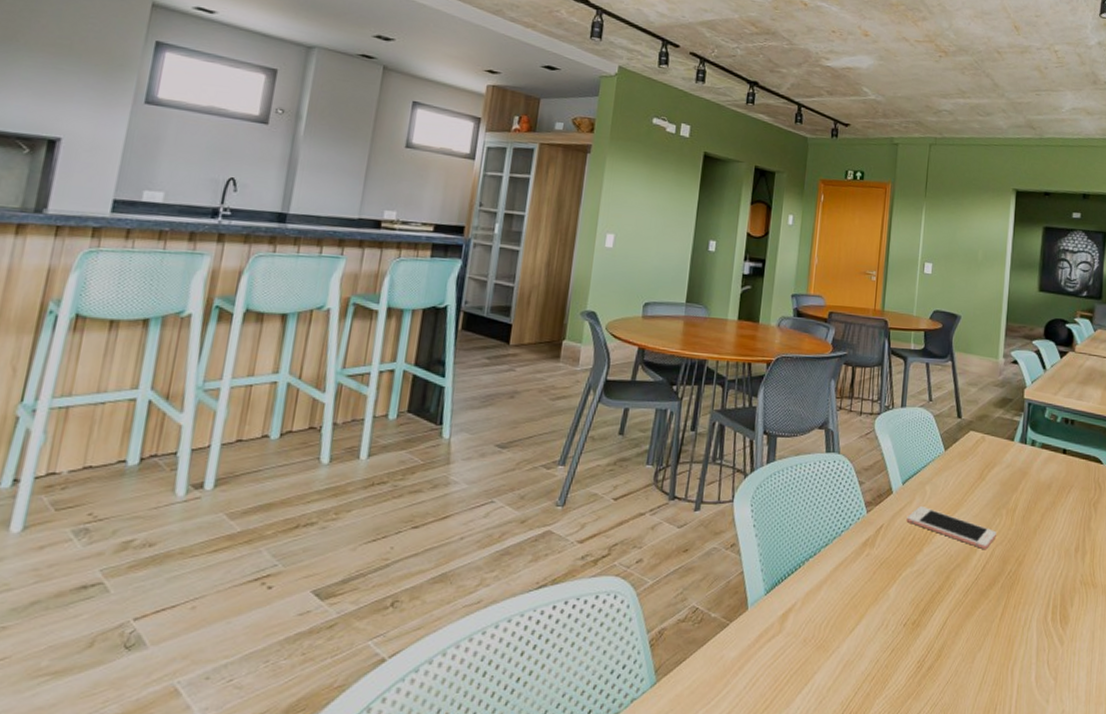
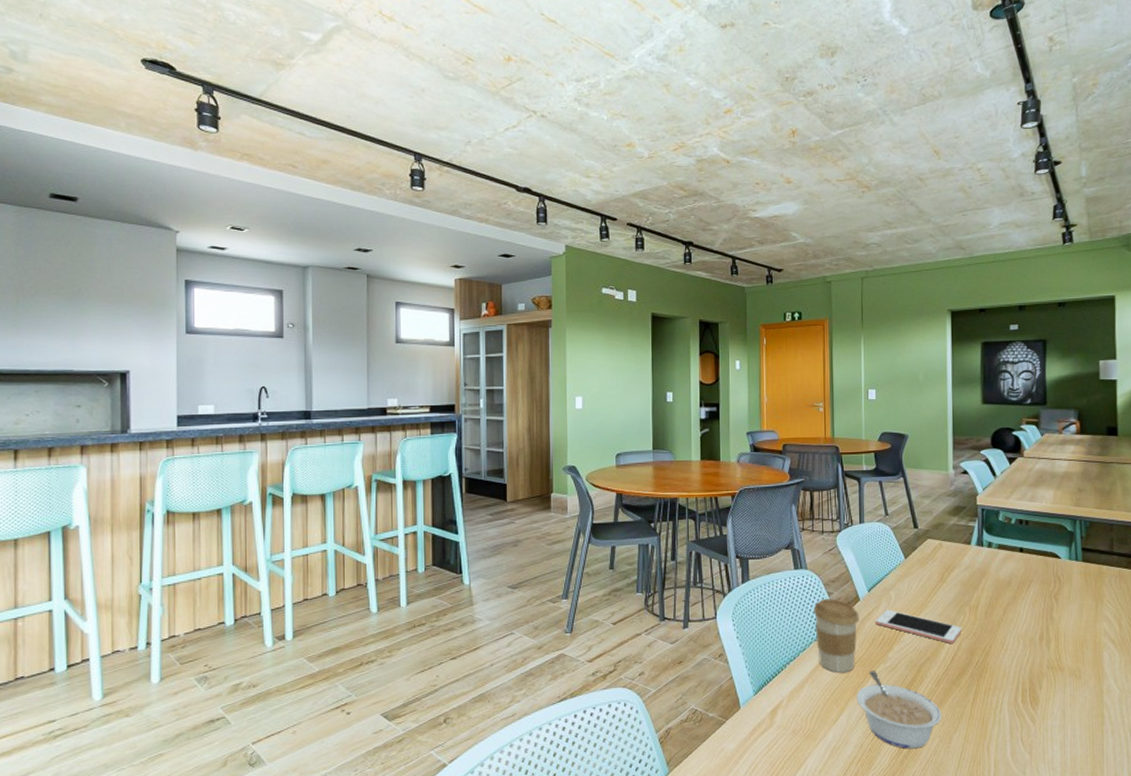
coffee cup: none [841,489,890,574] -> present [813,599,859,672]
legume: none [877,575,968,668] -> present [856,671,942,749]

